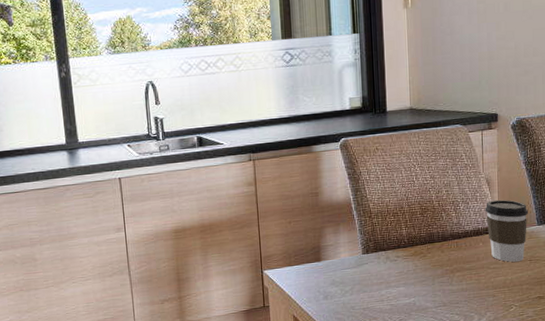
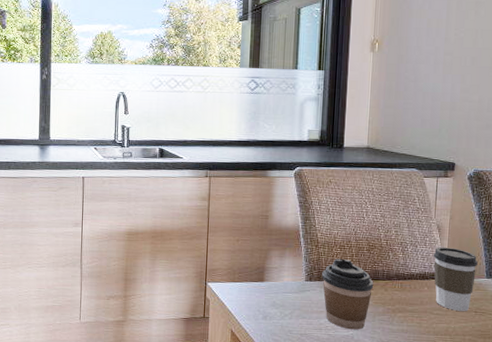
coffee cup: none [378,226,430,297] -> present [322,259,374,330]

